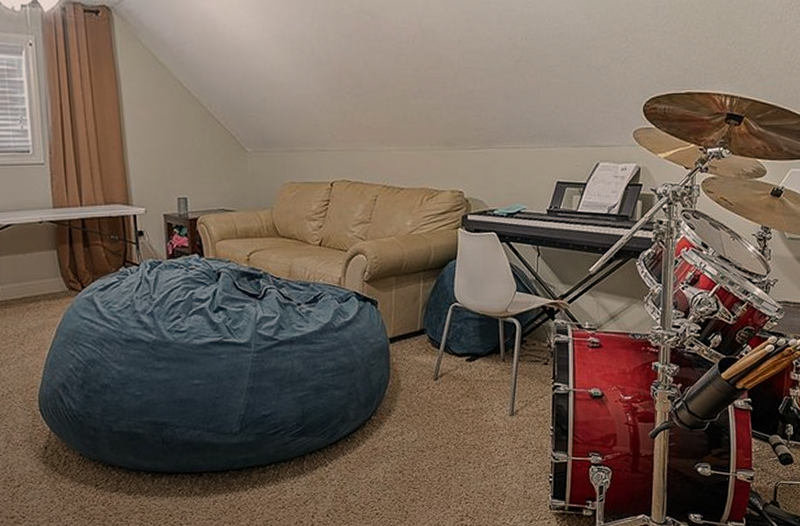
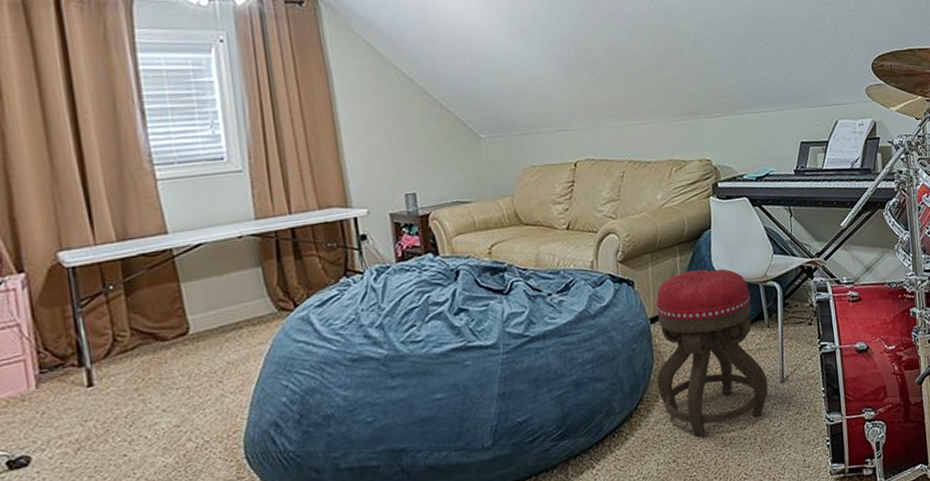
ottoman: none [391,298,497,454] -> present [656,269,769,438]

